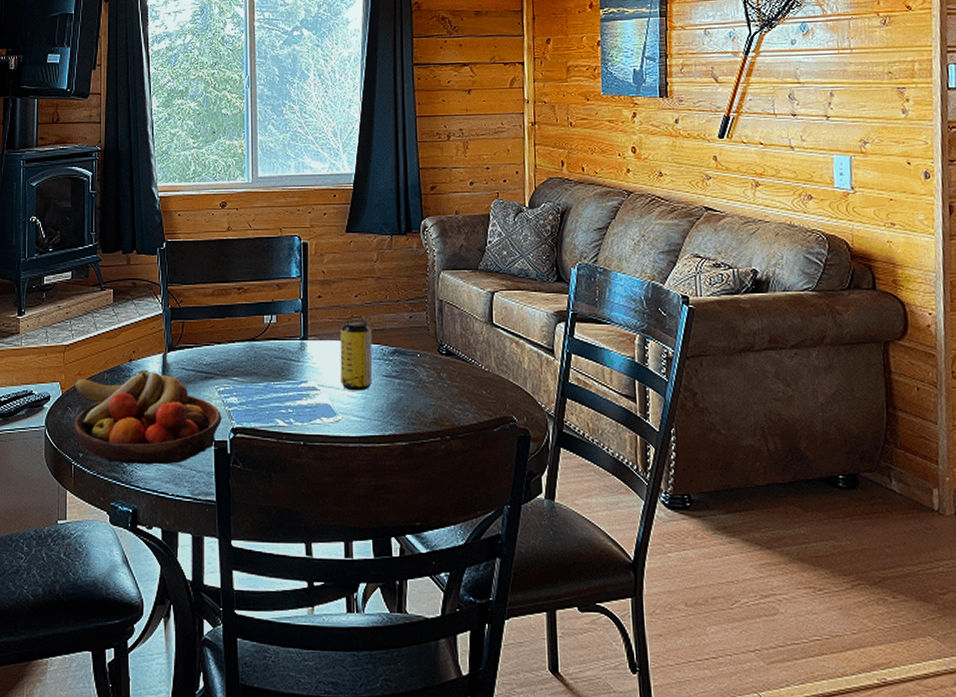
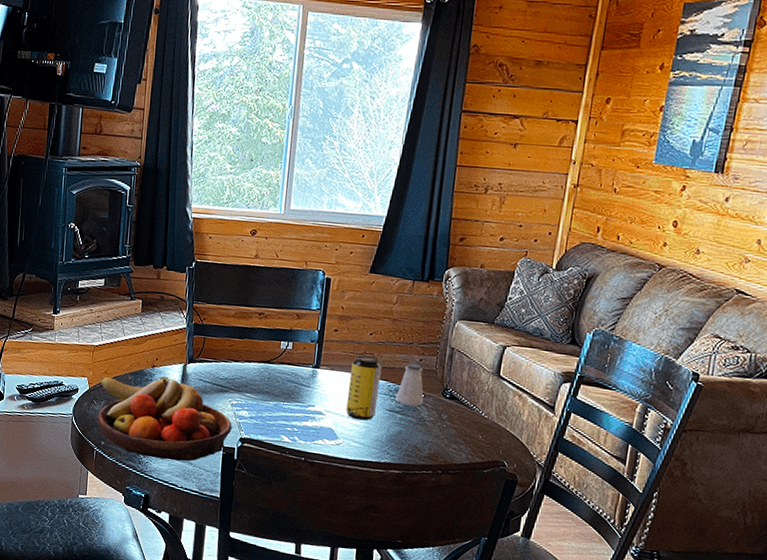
saltshaker: none [390,322,420,369] -> present [395,363,424,406]

